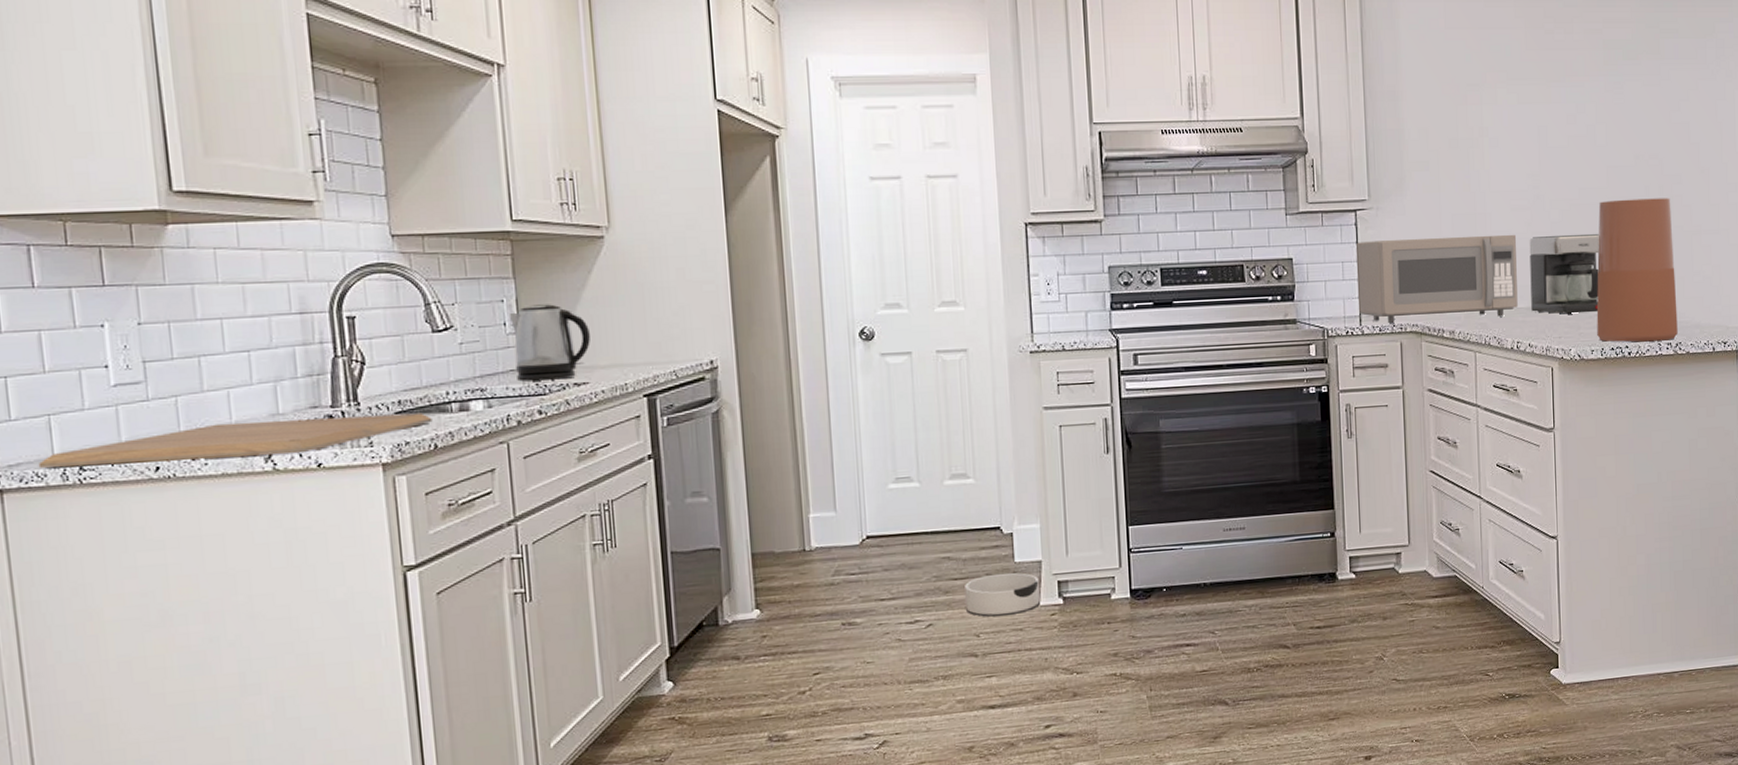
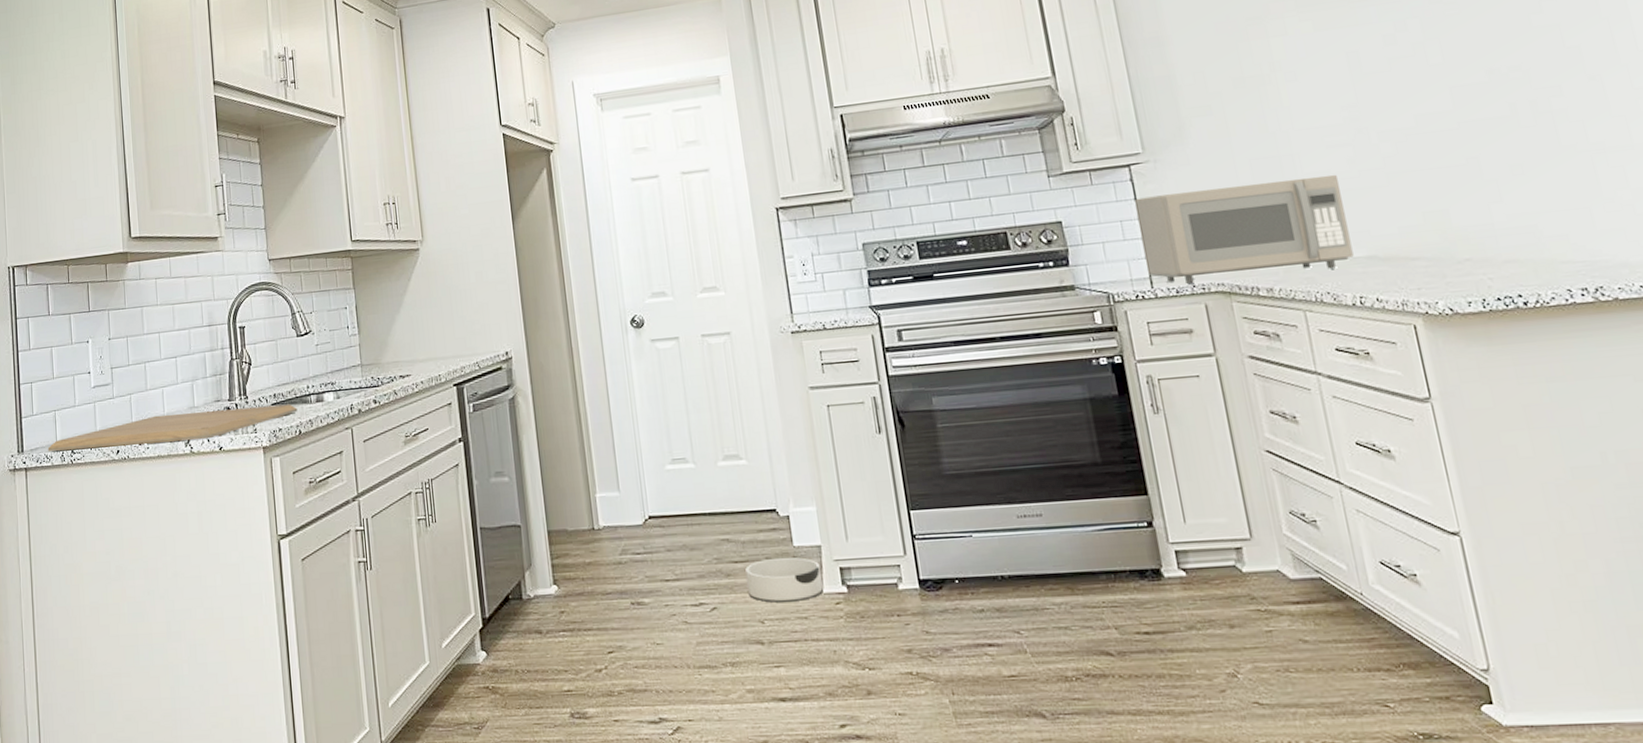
kettle: present [510,304,592,382] -> none [351,308,412,376]
coffee maker: present [1529,233,1599,314] -> none [1356,164,1469,262]
vase: present [1596,198,1678,343] -> none [1445,114,1595,291]

